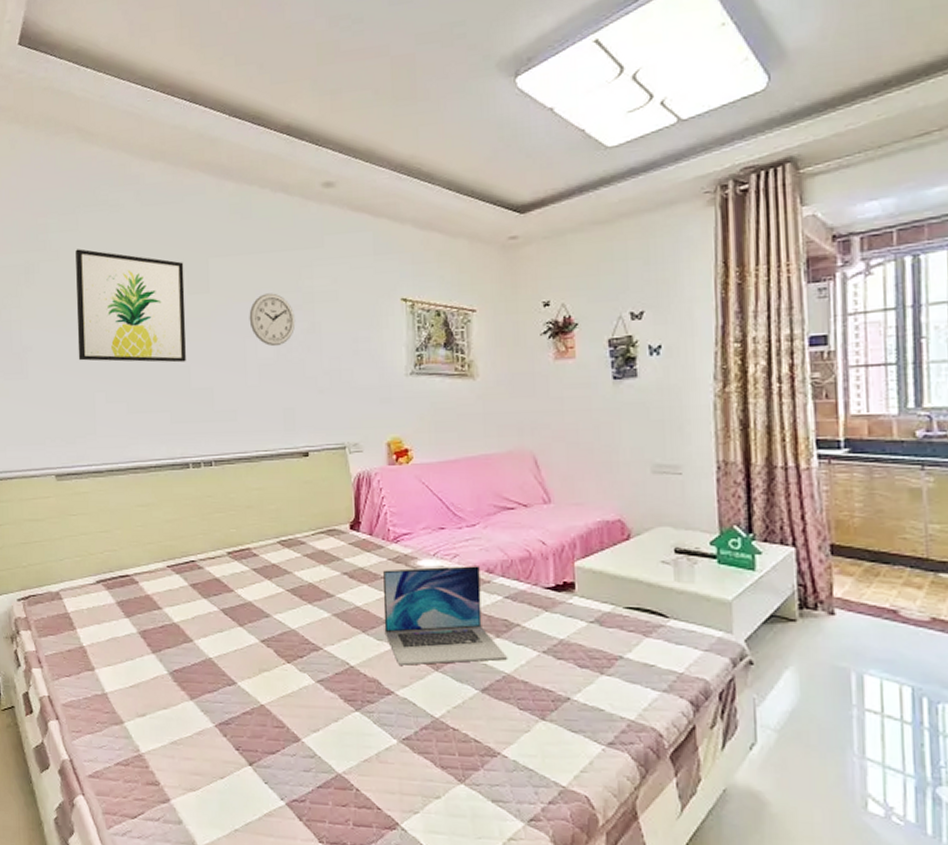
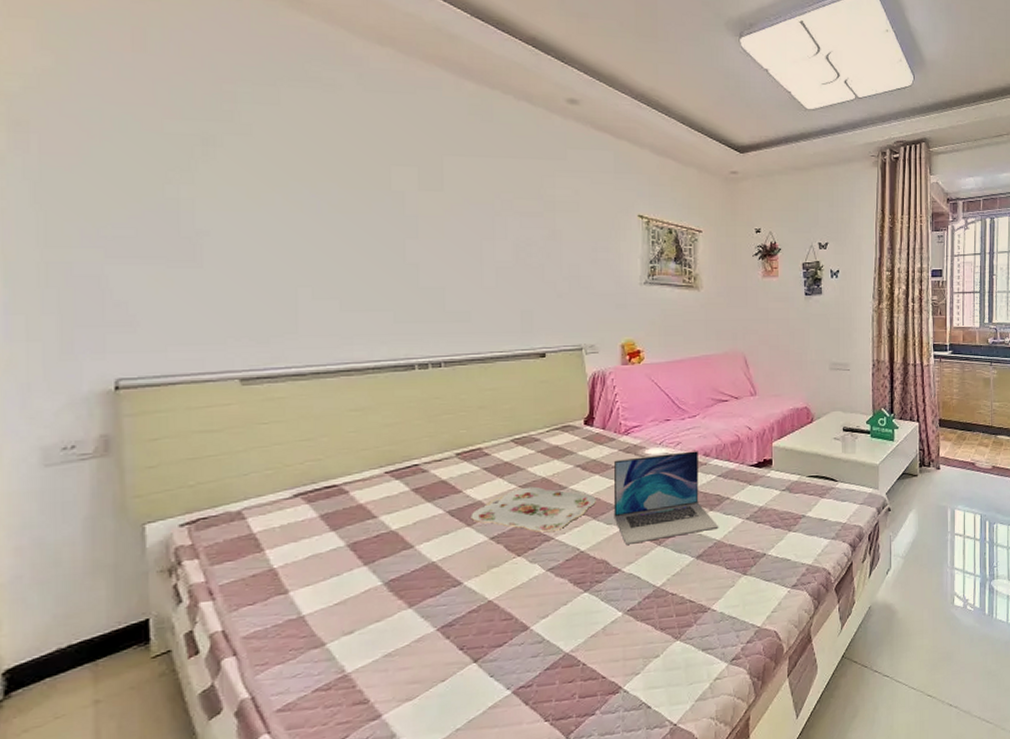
wall art: present [75,249,186,363] -> none [275,126,415,260]
serving tray: none [242,591,365,641] -> present [470,486,596,532]
wall clock: present [249,293,296,347] -> none [487,198,536,251]

